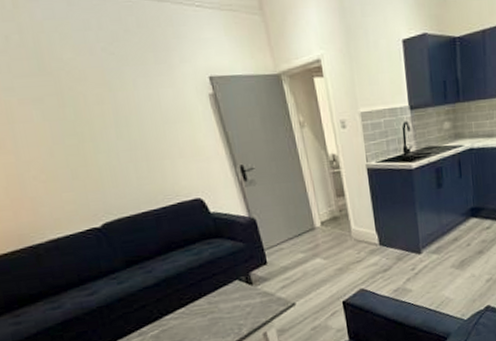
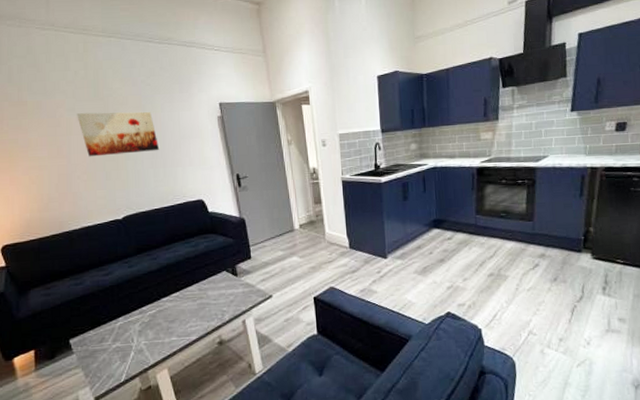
wall art: none [18,89,139,151] -> present [77,111,160,157]

